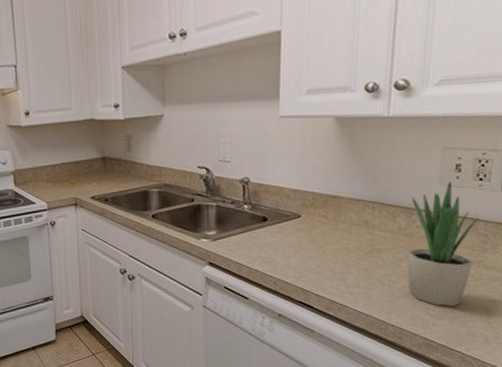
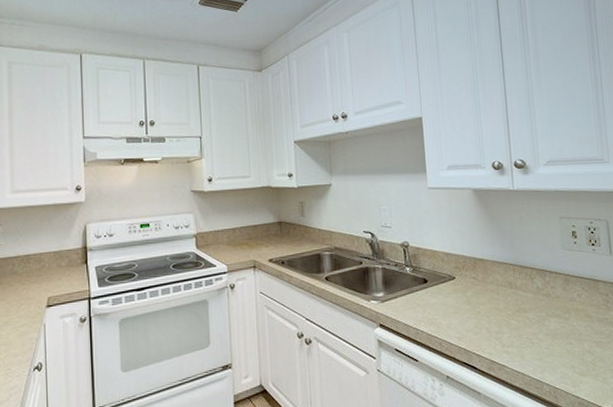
potted plant: present [406,181,478,307] -> none [543,246,602,364]

